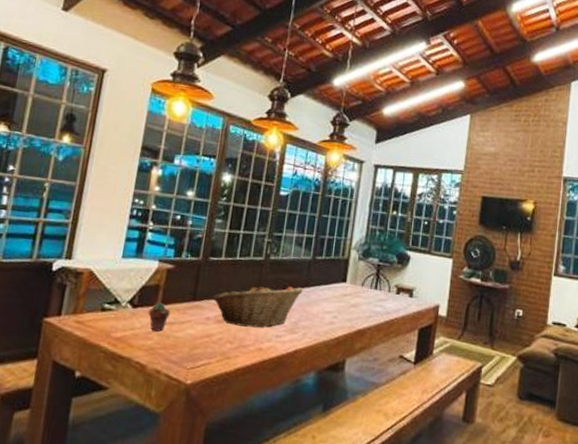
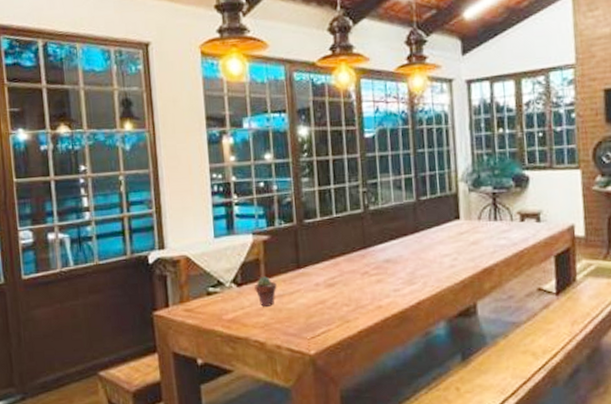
fruit basket: present [212,283,303,328] -> none [317,234,413,287]

